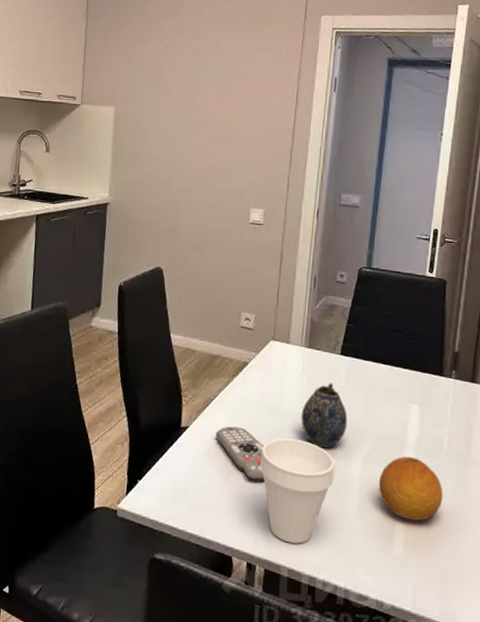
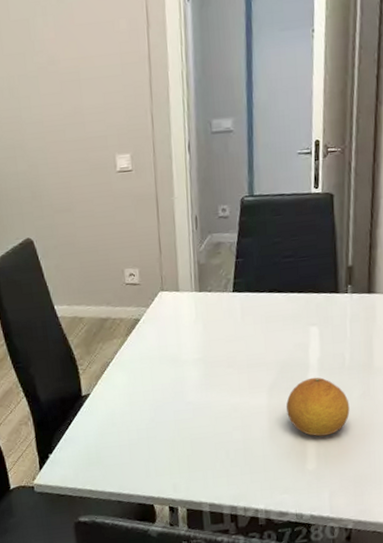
remote control: present [216,426,265,482] -> none [118,383,175,432]
cup: present [260,438,335,544] -> none [167,383,242,481]
teapot: present [301,383,348,448] -> none [201,322,249,387]

